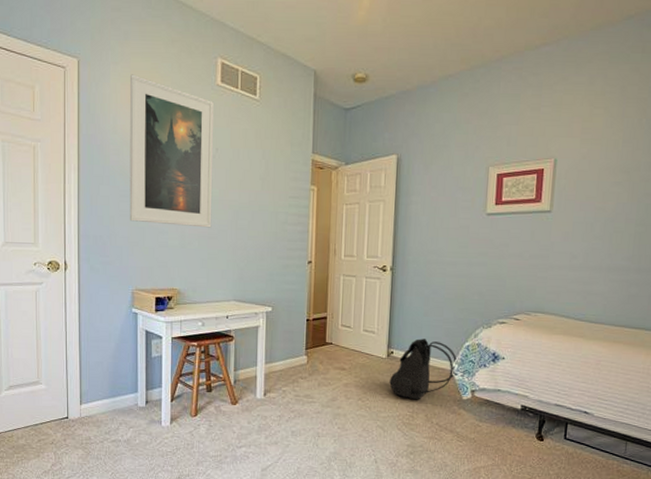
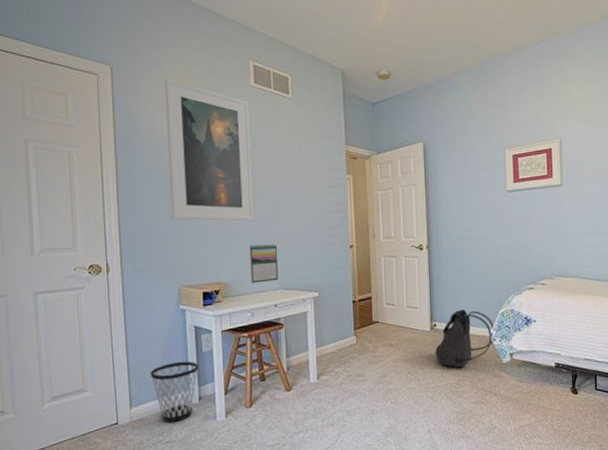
wastebasket: none [100,364,147,422] -> present [150,361,198,422]
calendar: none [204,252,233,293] -> present [249,243,279,283]

